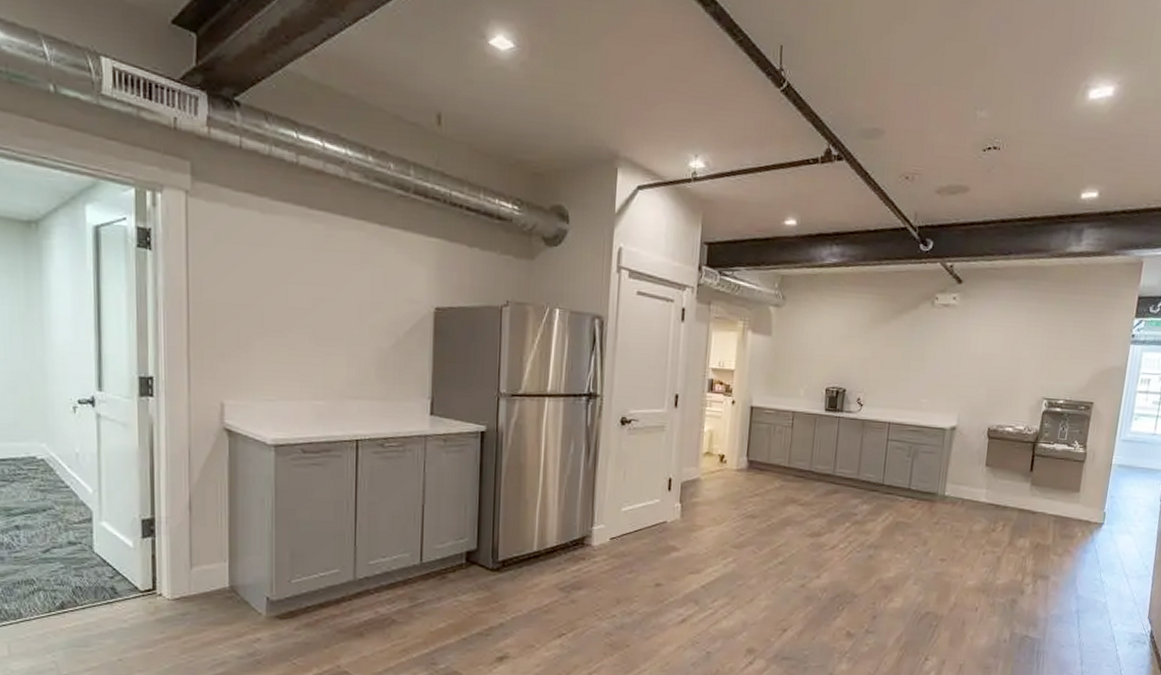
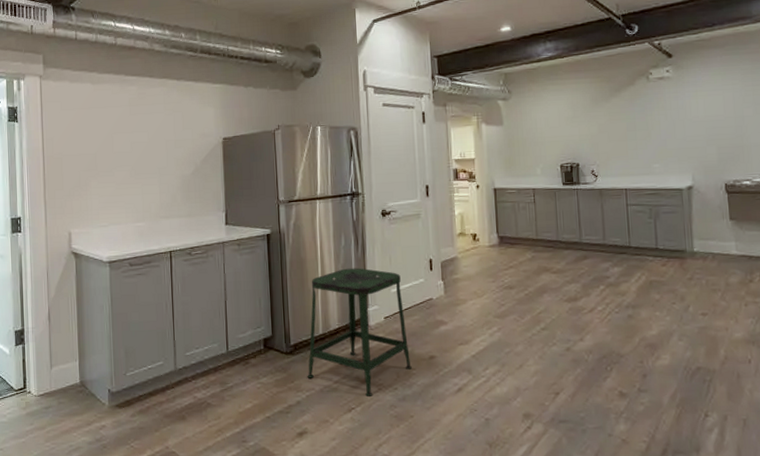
stool: none [514,480,634,622] -> present [307,268,412,397]

